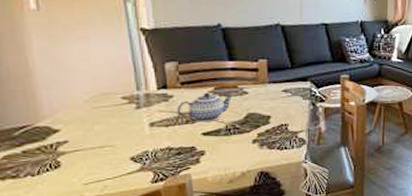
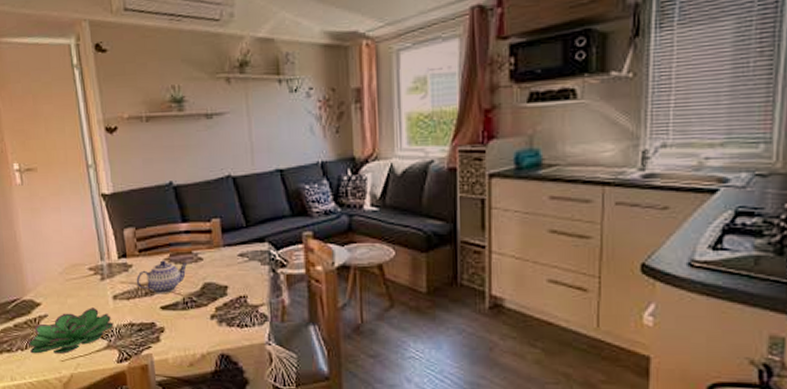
succulent plant: none [40,134,149,179] -> present [27,308,114,354]

